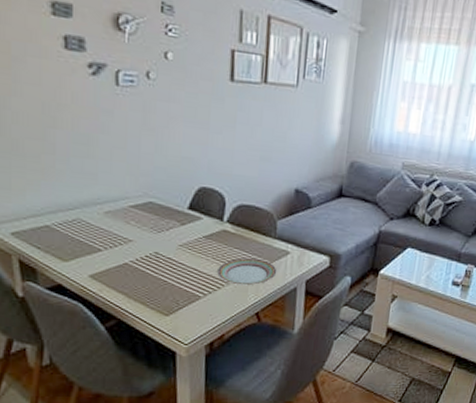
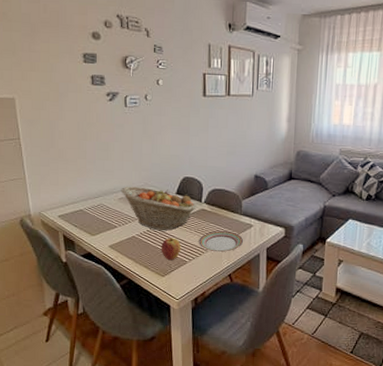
fruit basket: none [108,195,216,257] -> present [121,186,197,231]
apple: none [164,265,194,296] -> present [161,237,181,261]

